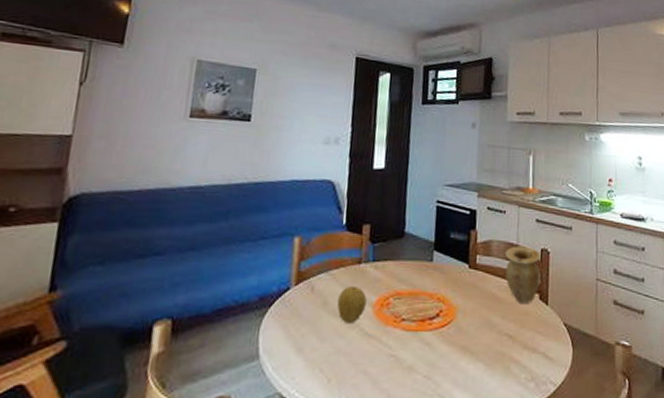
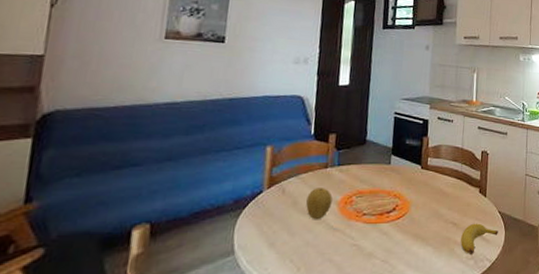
vase: present [505,246,541,305] -> none [451,149,481,198]
banana: none [518,336,564,375] -> present [461,223,498,254]

